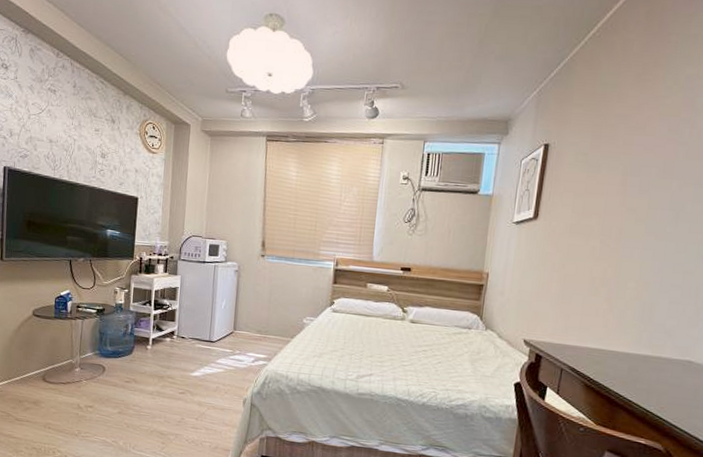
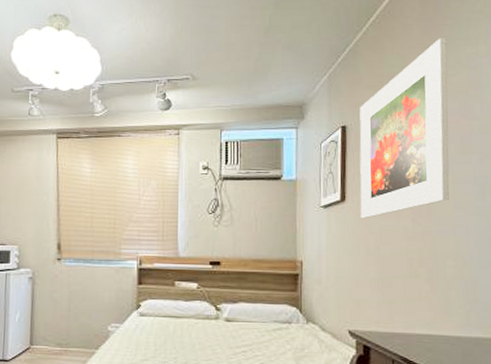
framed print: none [550,56,668,237] -> present [359,38,450,219]

